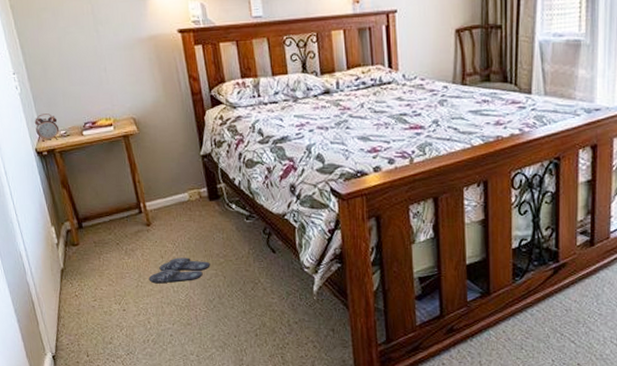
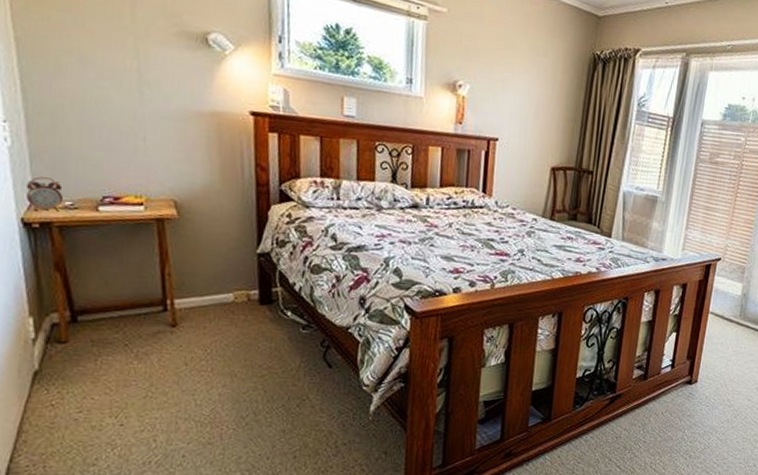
slippers: present [148,258,211,284] -> none [163,366,249,396]

